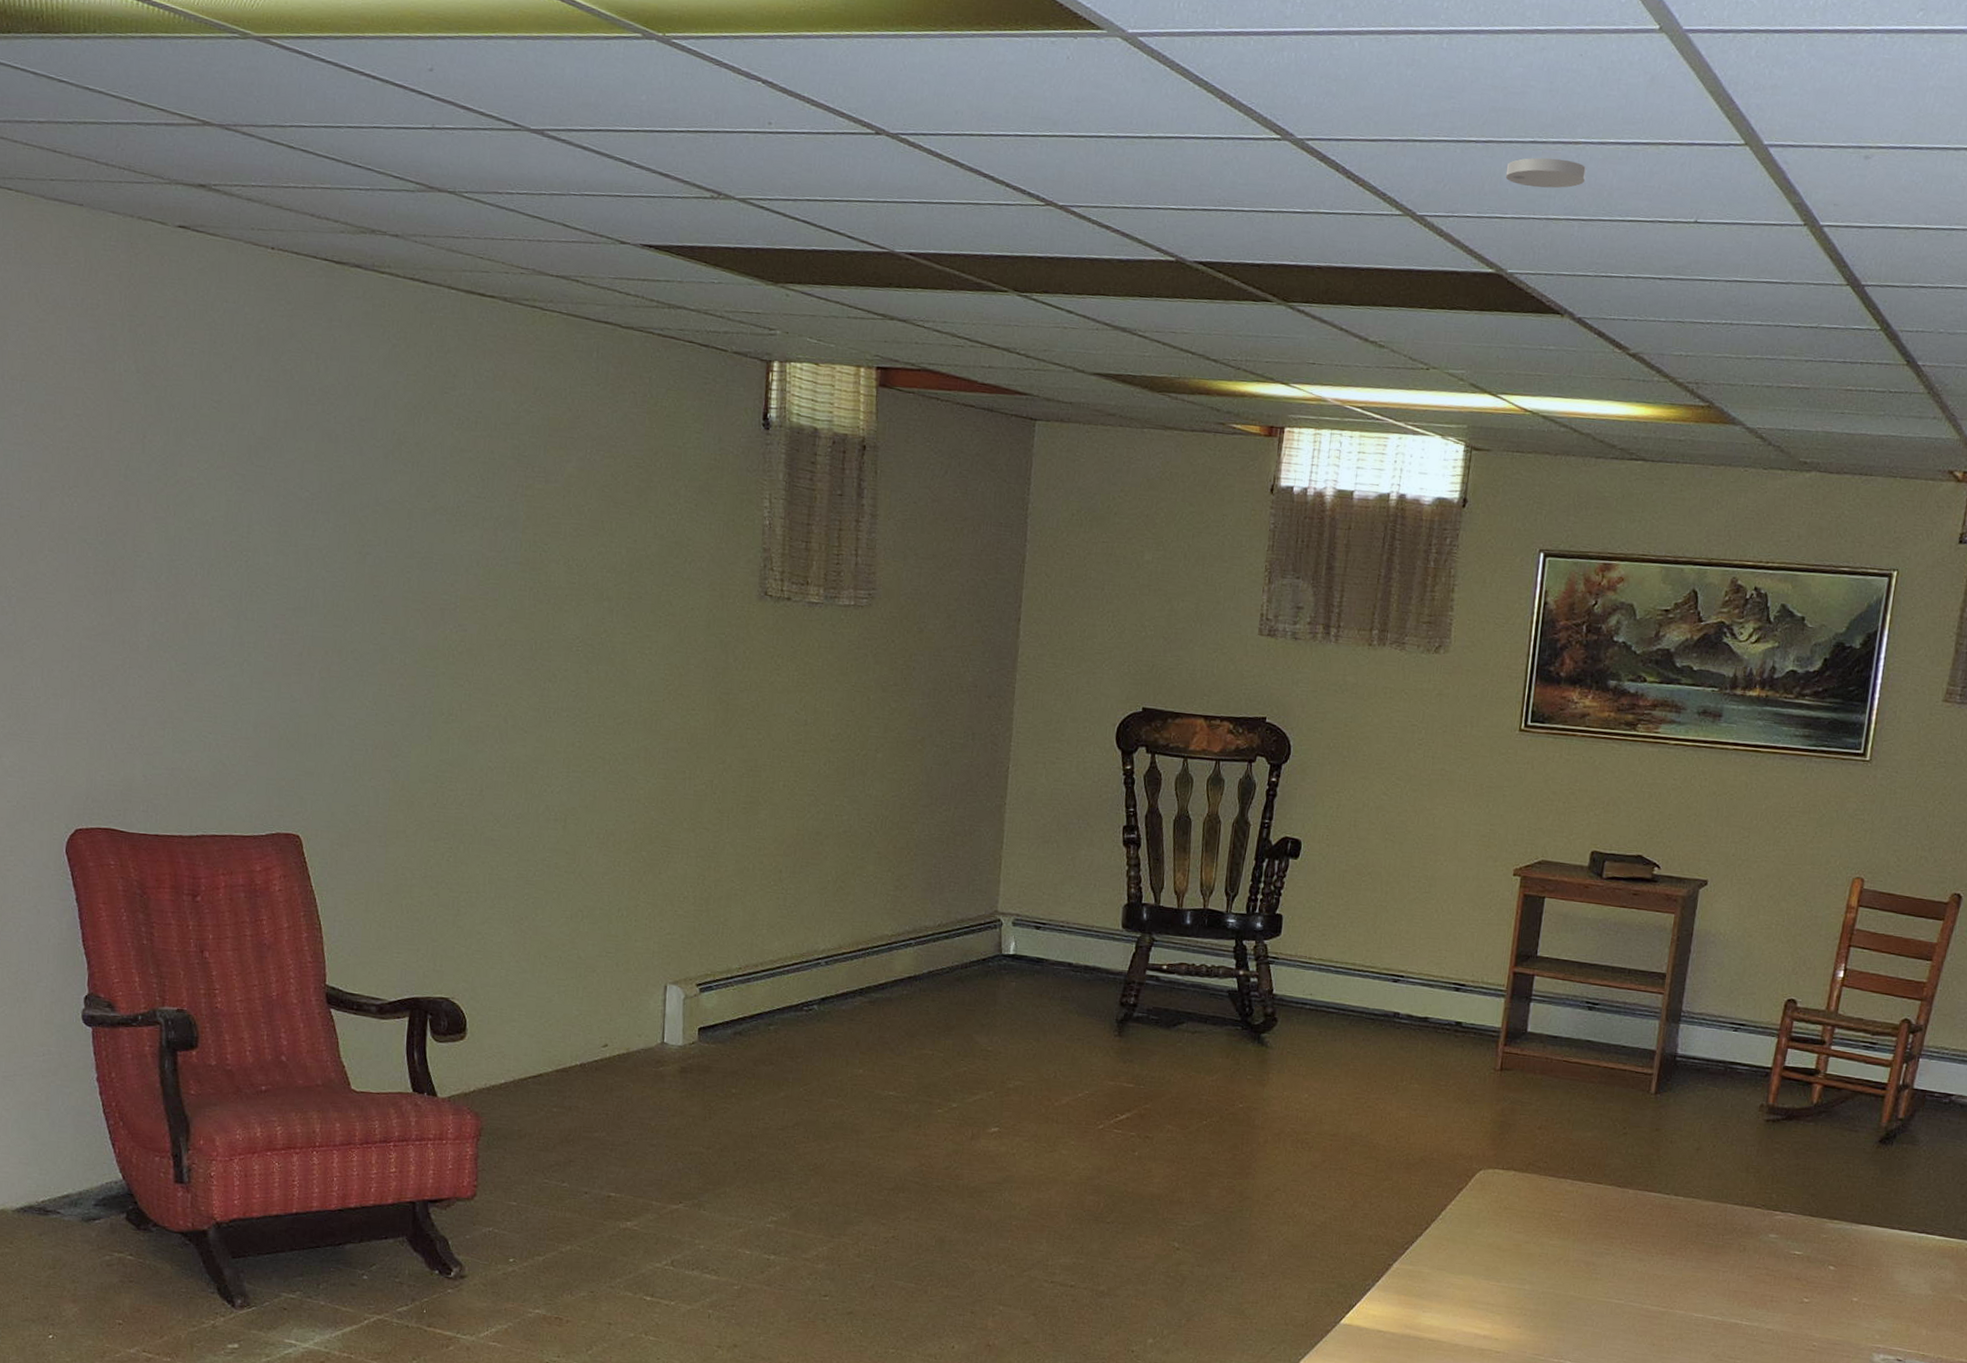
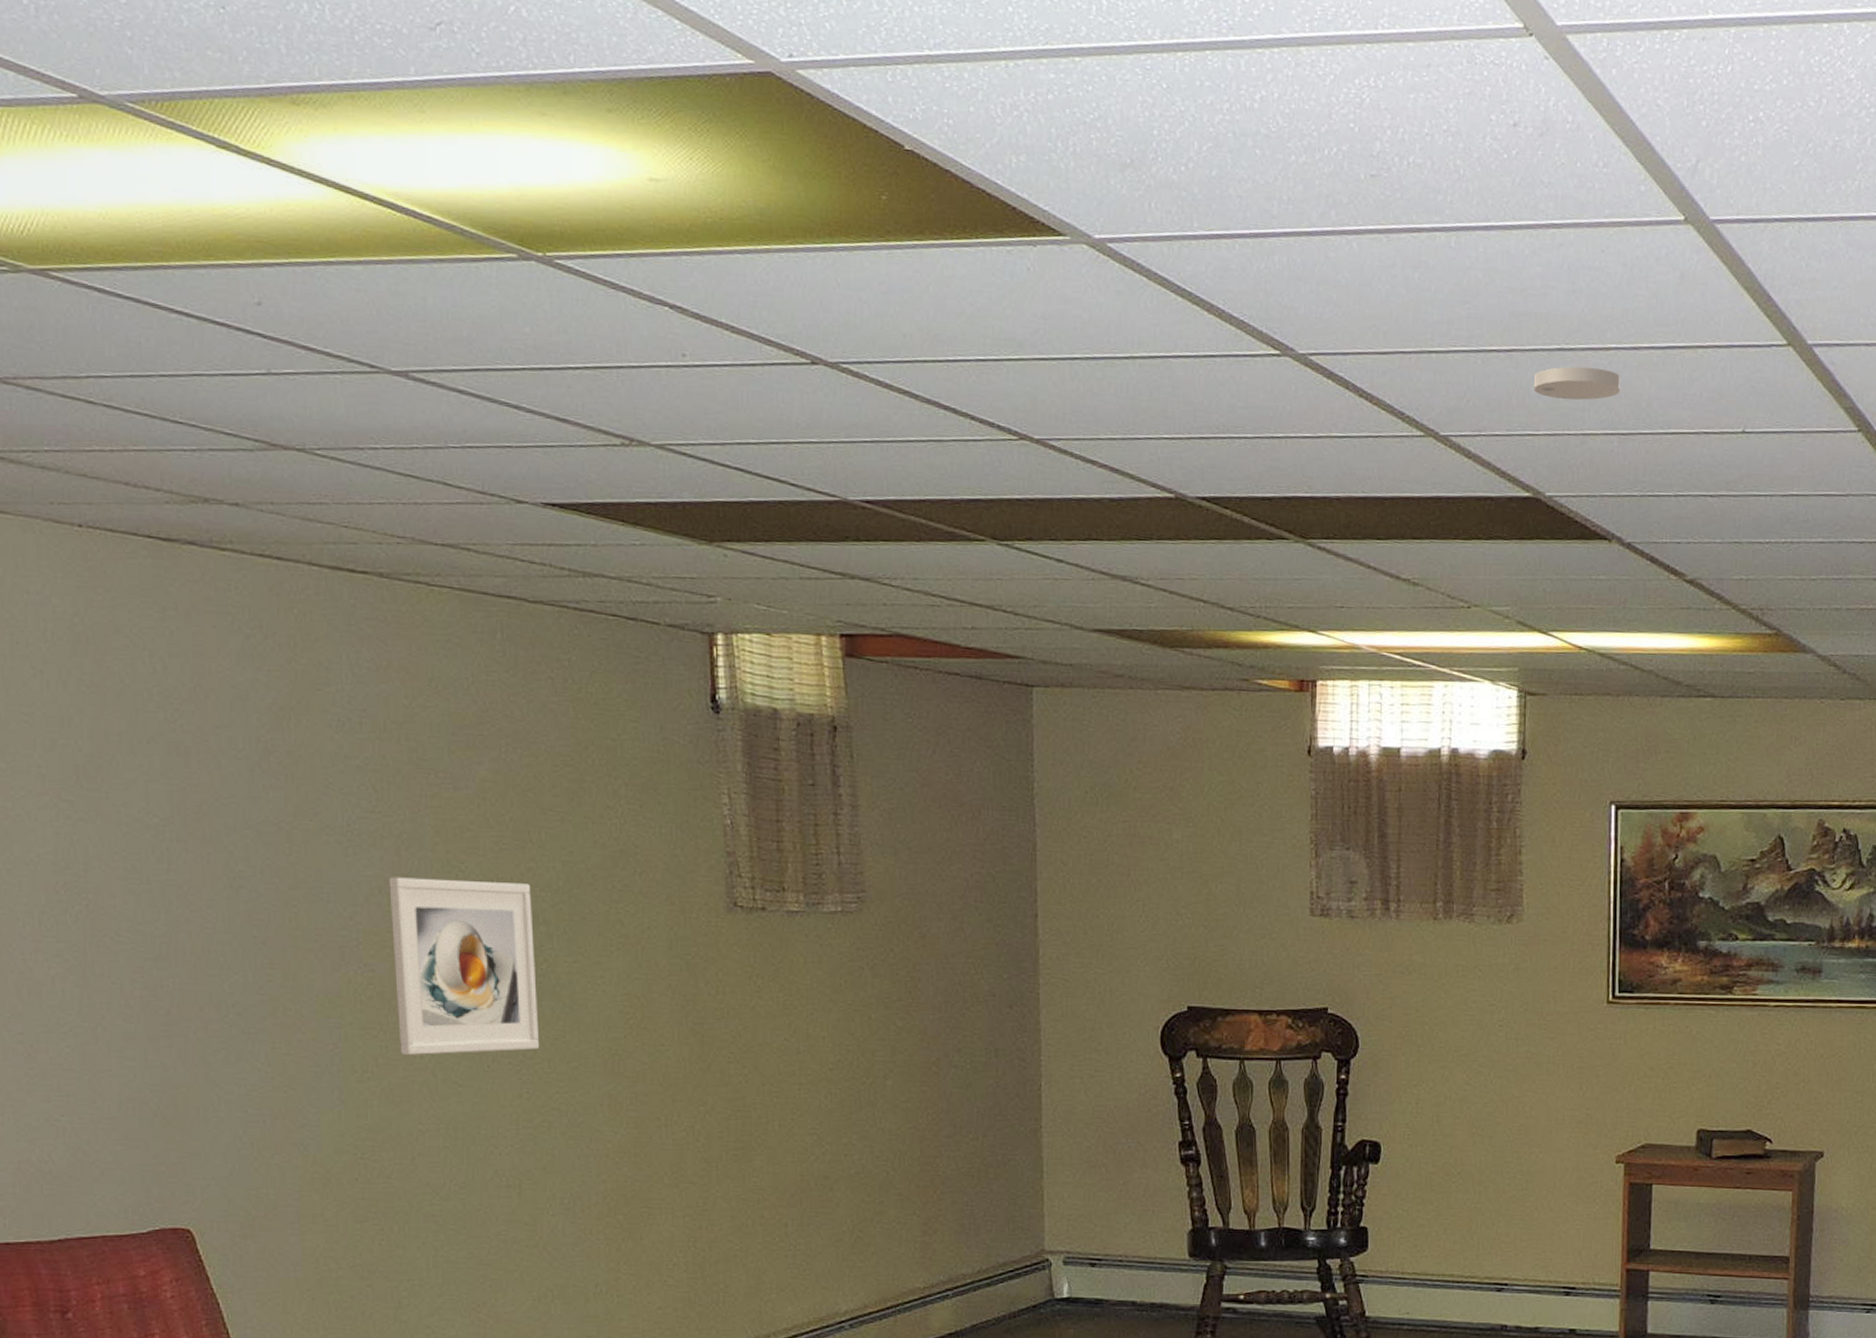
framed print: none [480,553,599,706] -> present [388,877,540,1055]

